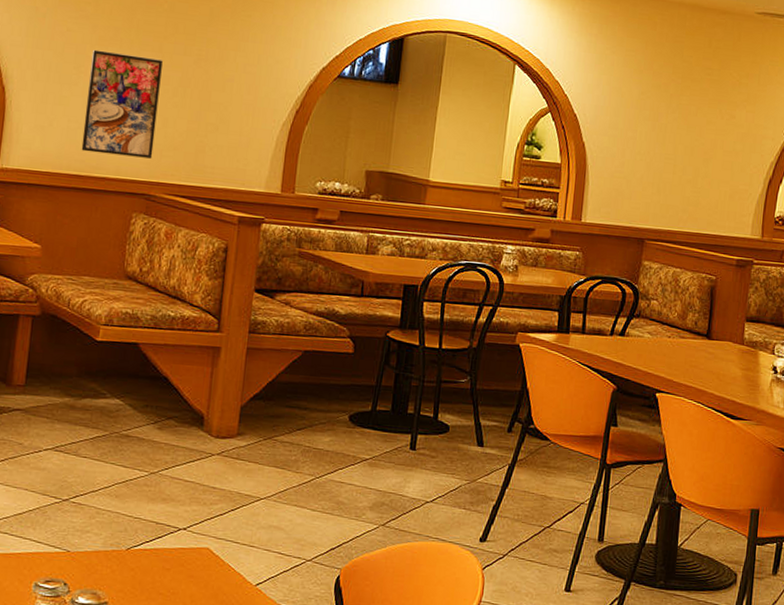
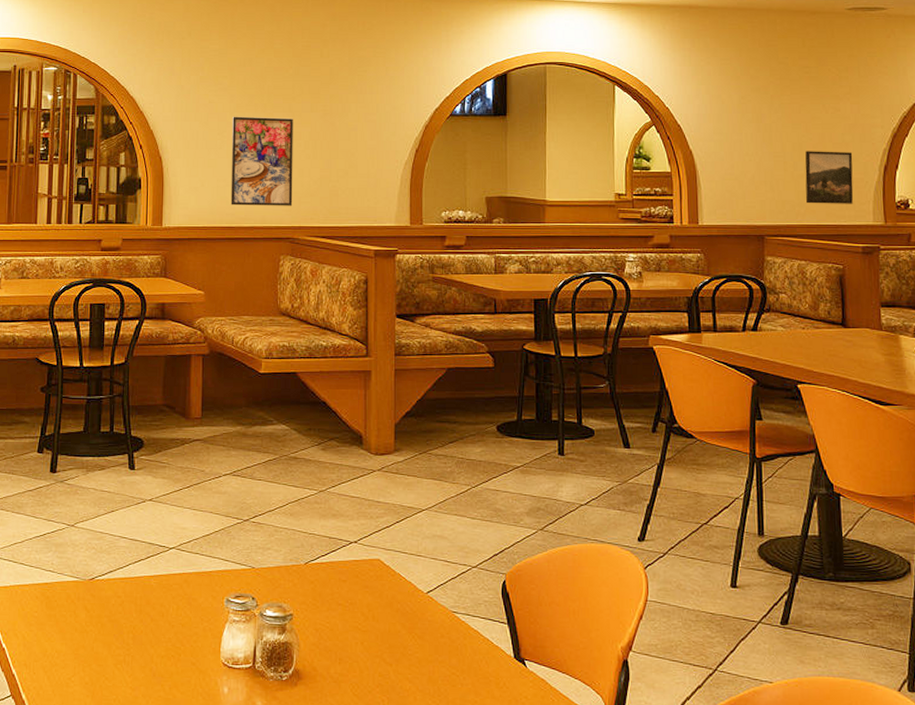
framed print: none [690,156,741,215] -> present [805,151,854,204]

